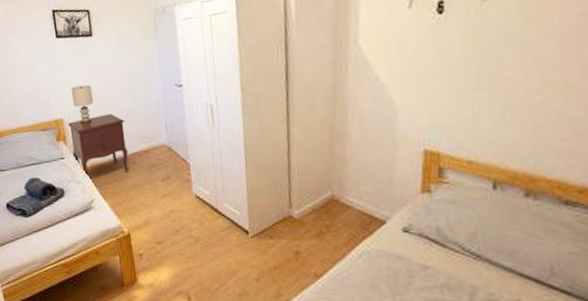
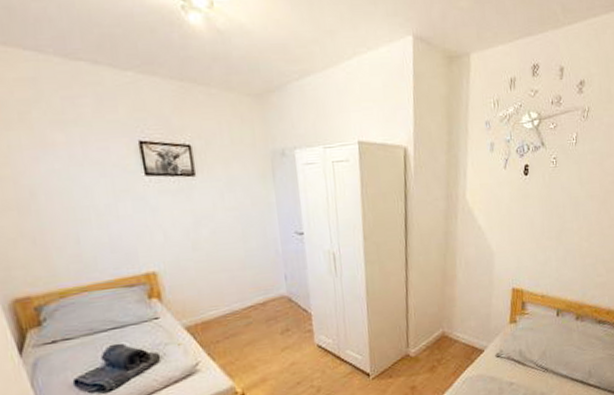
nightstand: present [68,113,129,178] -> none [164,264,242,338]
lamp: present [71,85,93,124] -> none [167,232,197,278]

